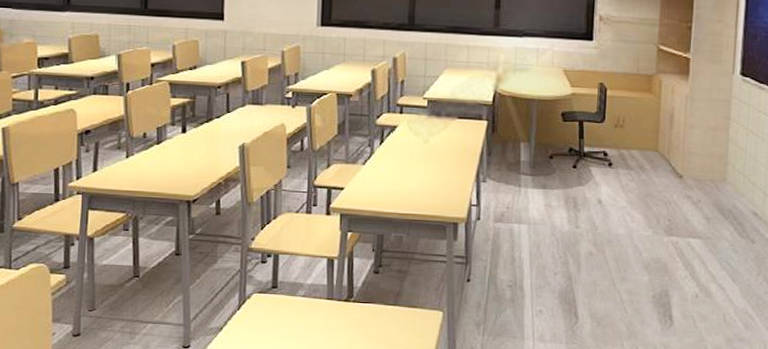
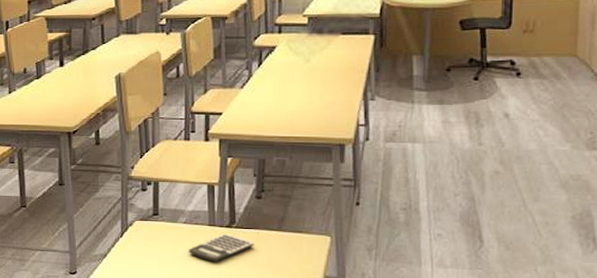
calculator: none [306,307,371,336] -> present [188,233,254,262]

